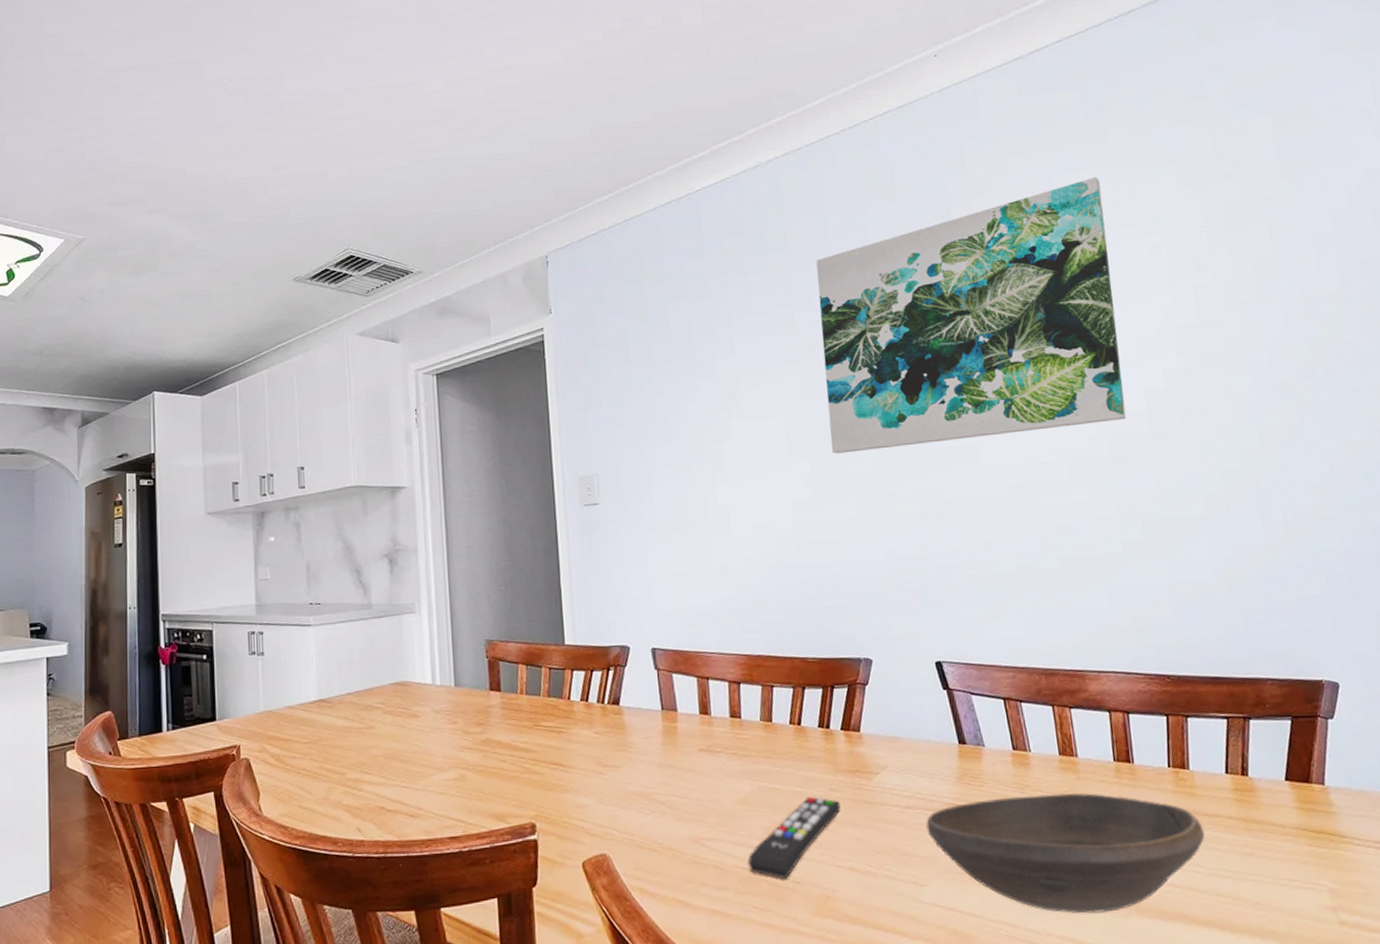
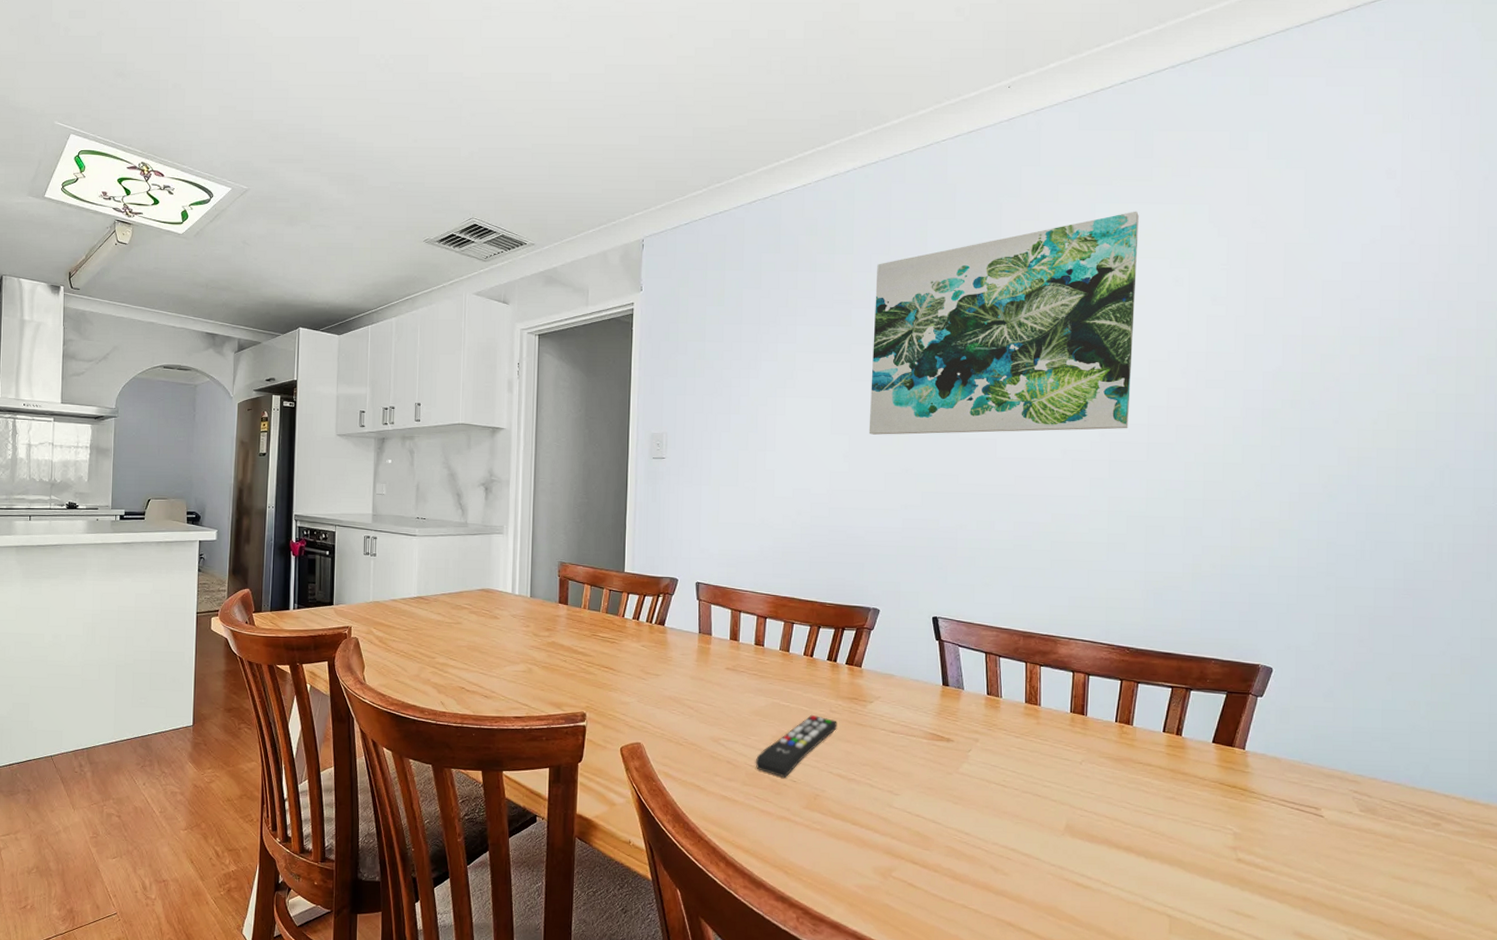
bowl: present [926,793,1205,914] -> none [906,732,1137,832]

